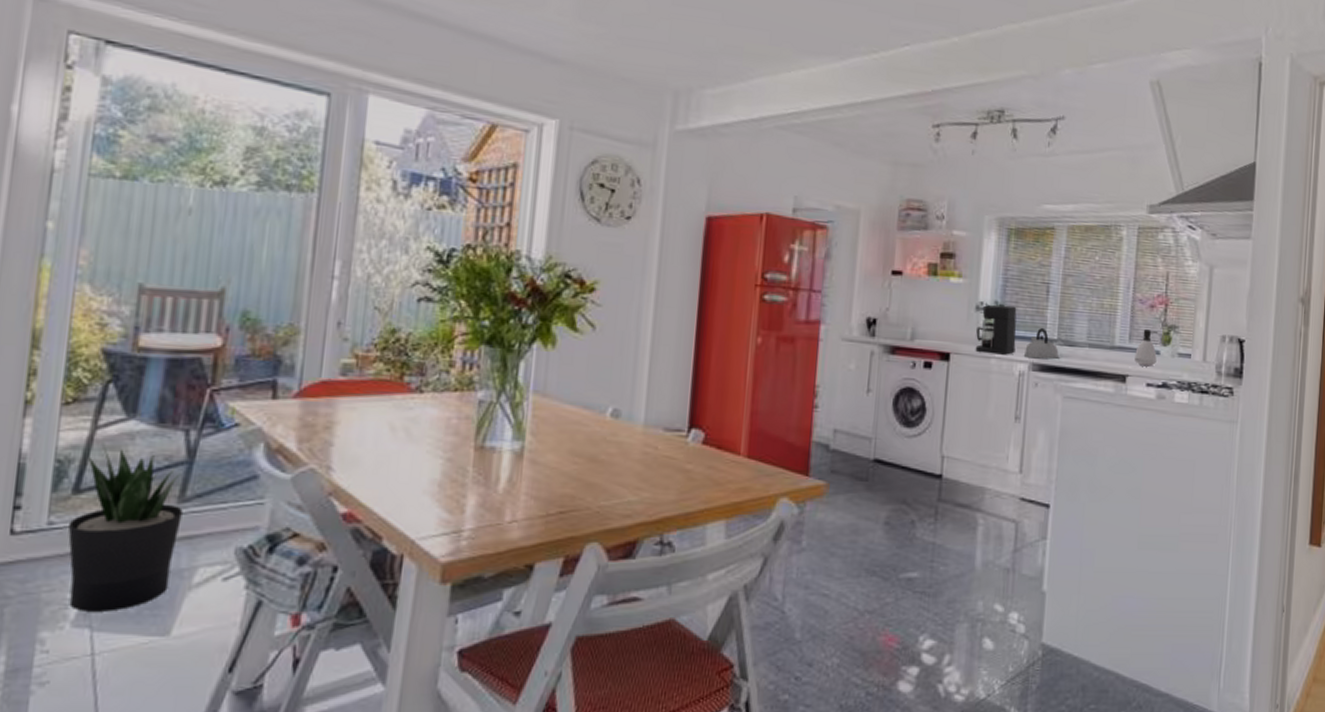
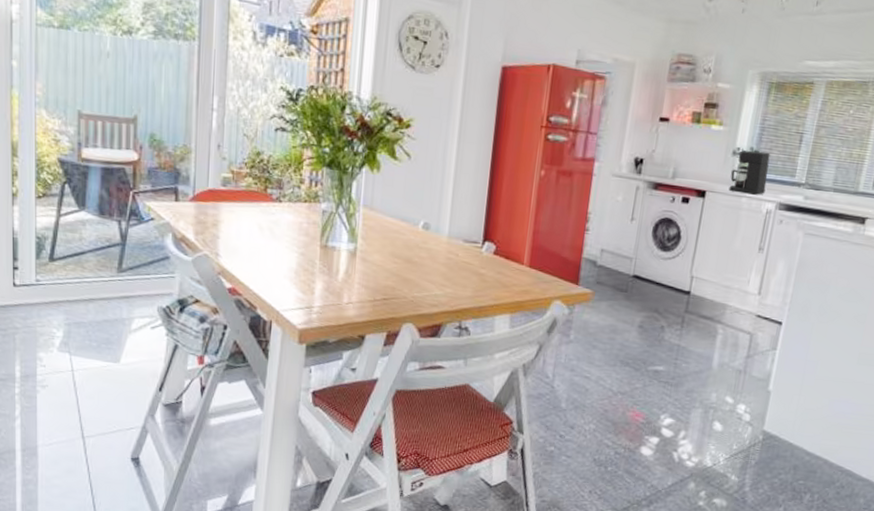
planter: present [67,444,183,612] -> none [48,228,121,343]
kettle: present [1023,327,1060,360] -> none [772,172,806,201]

